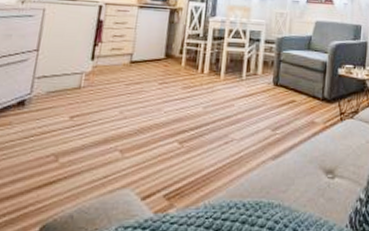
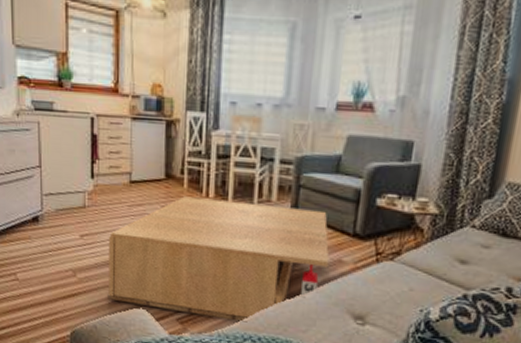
coffee table: none [90,73,304,190] -> present [107,196,330,323]

